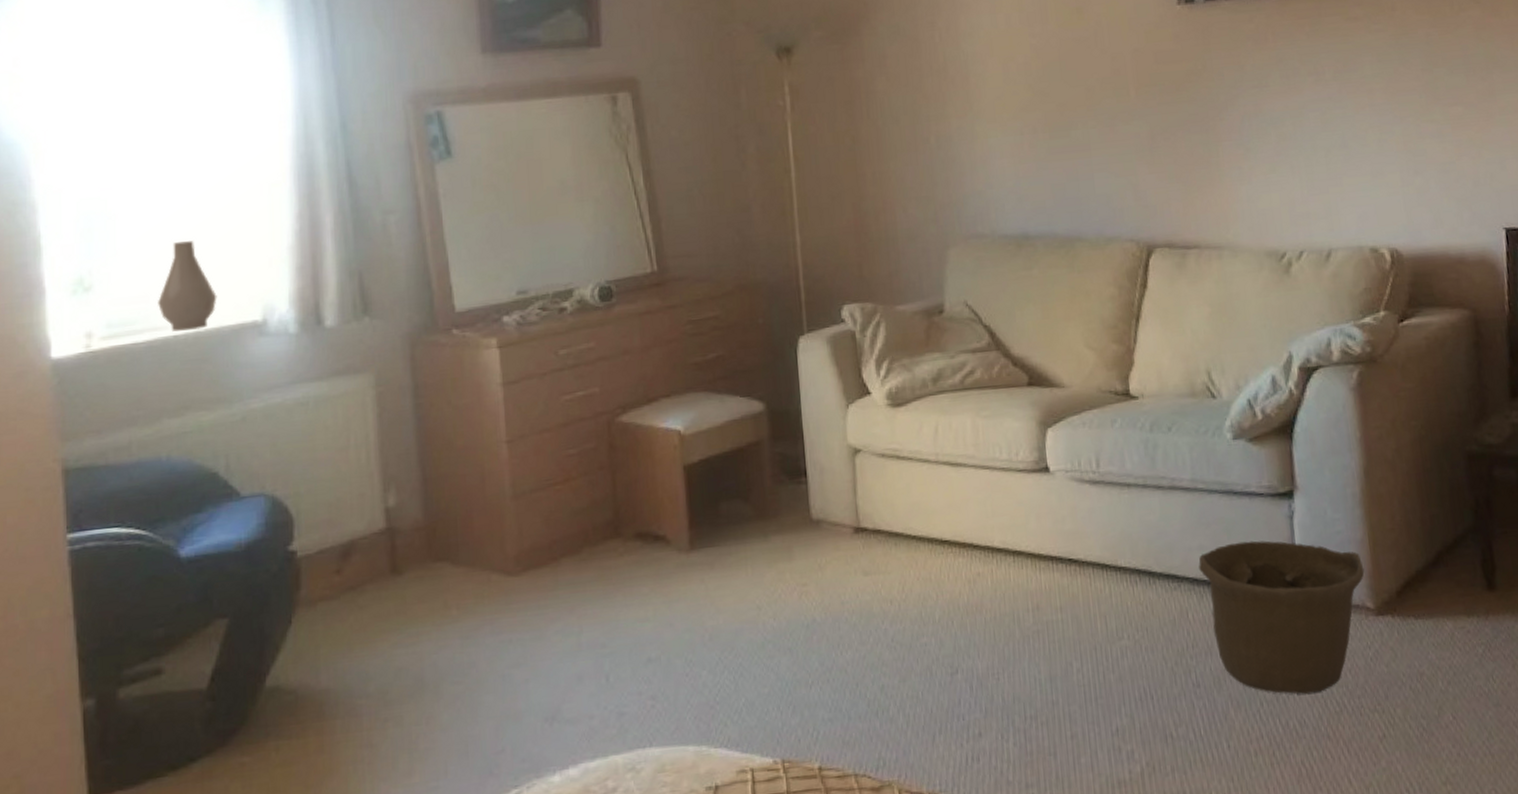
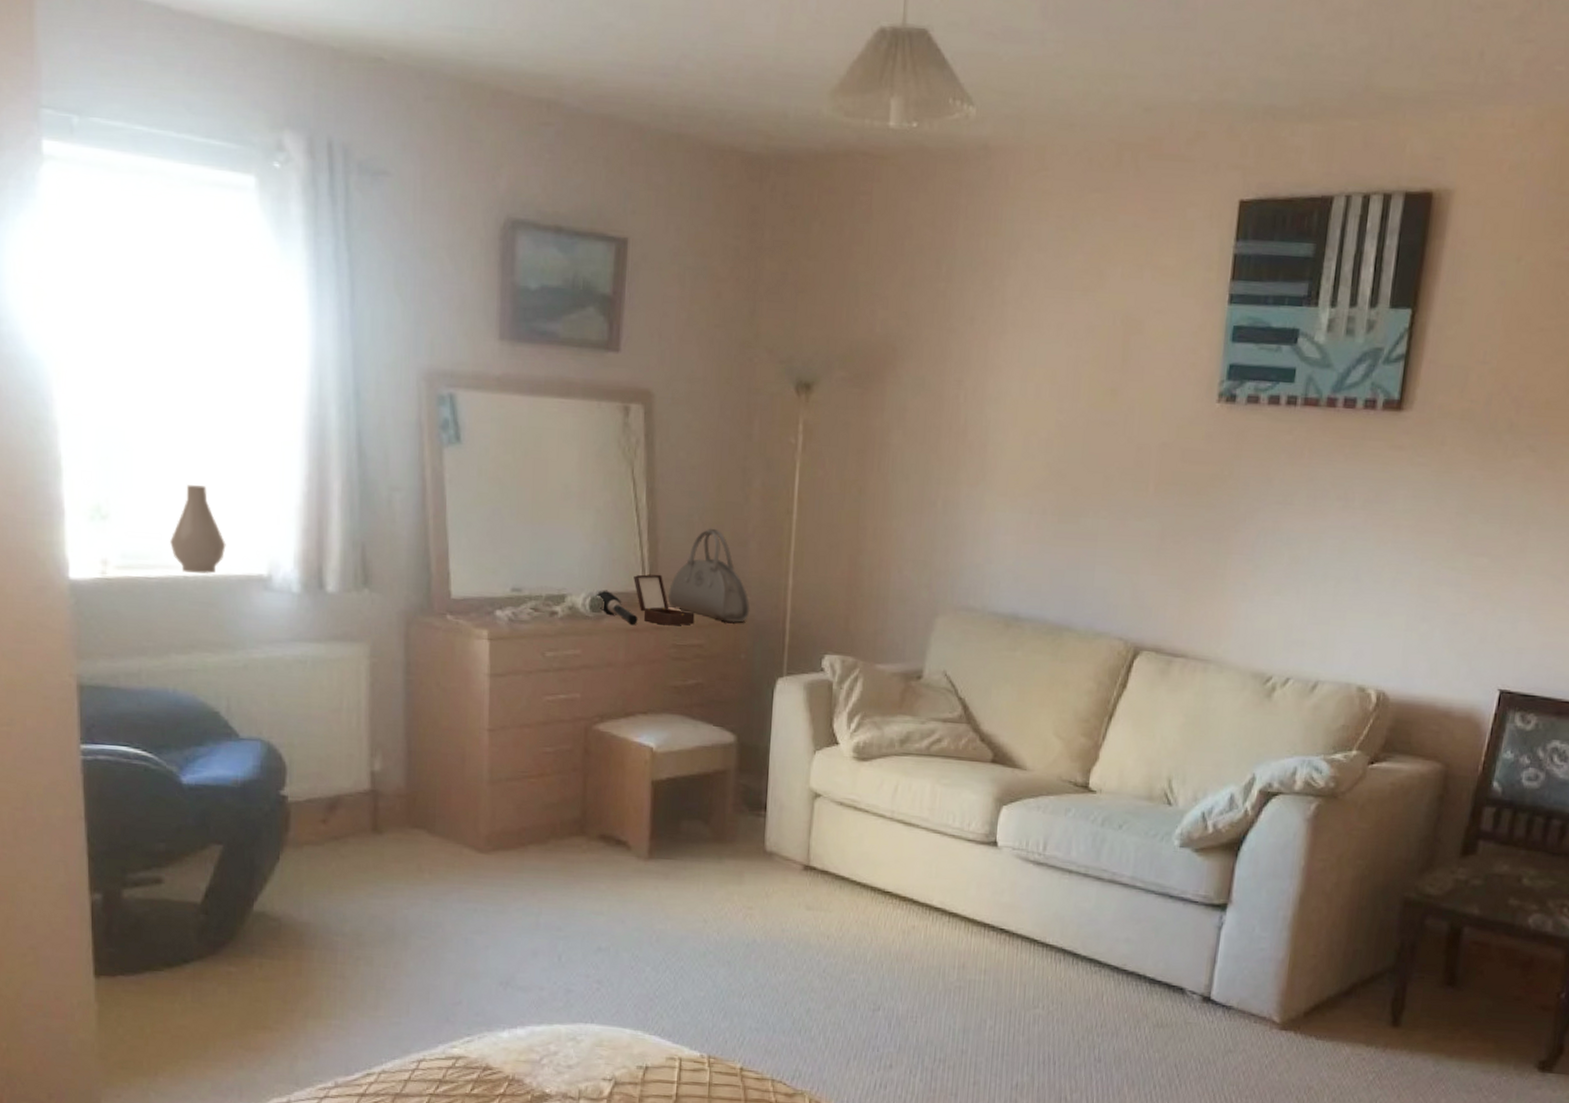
hairbrush: none [604,277,650,308] -> present [596,590,638,624]
jewelry box: none [640,252,707,303] -> present [633,573,695,626]
handbag: none [677,198,762,289] -> present [668,528,750,623]
basket: present [1198,540,1365,694] -> none [1122,941,1279,1086]

